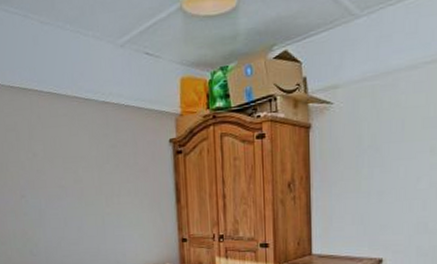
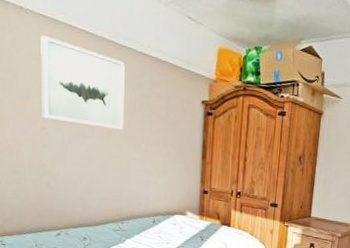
wall art: none [12,106,95,187] -> present [40,35,125,130]

